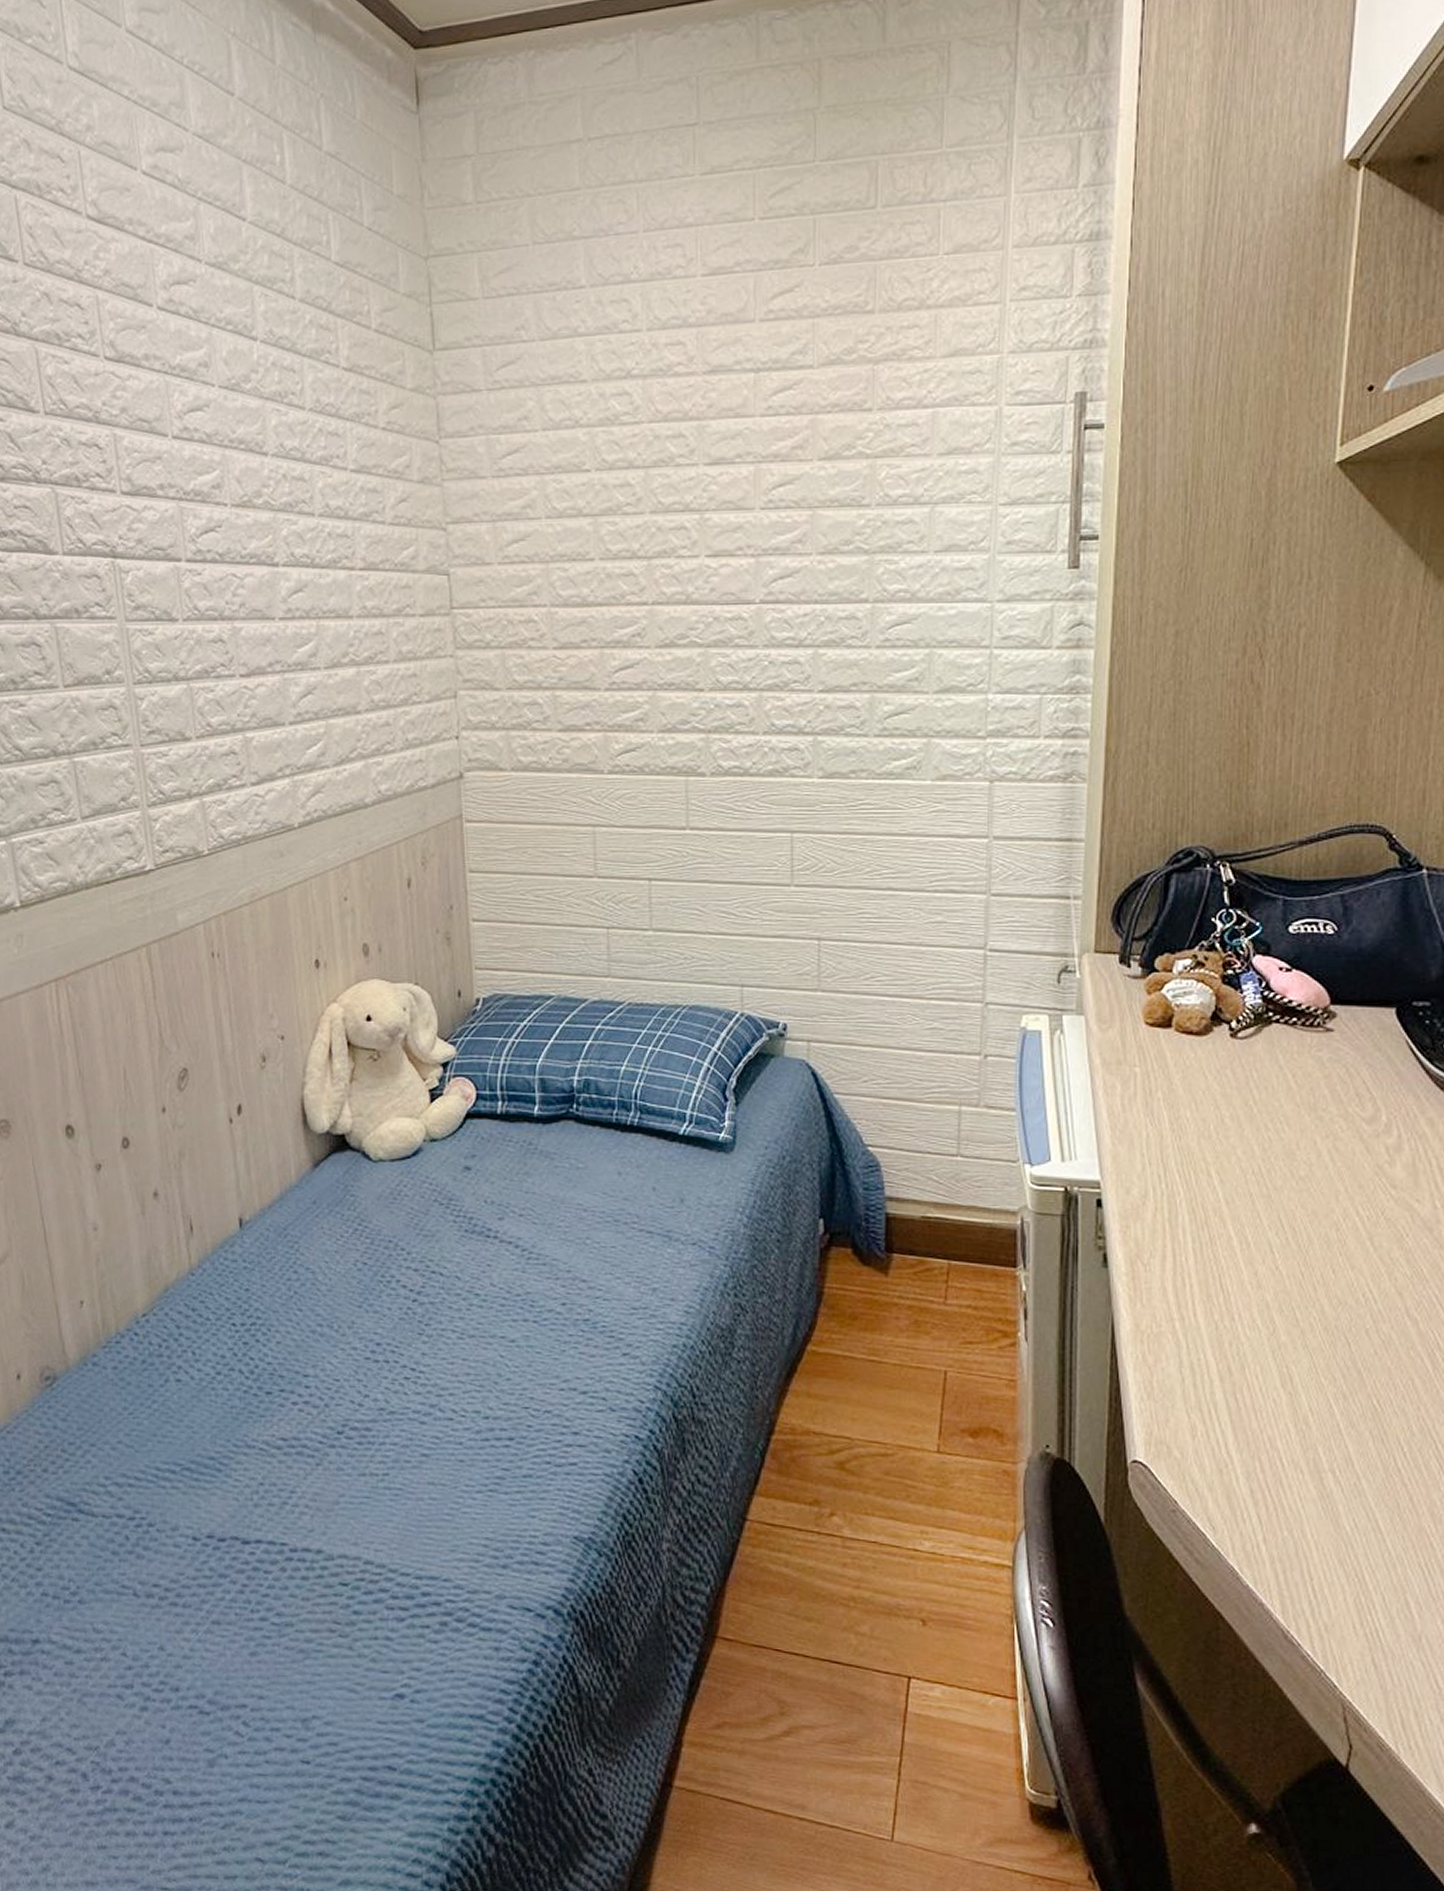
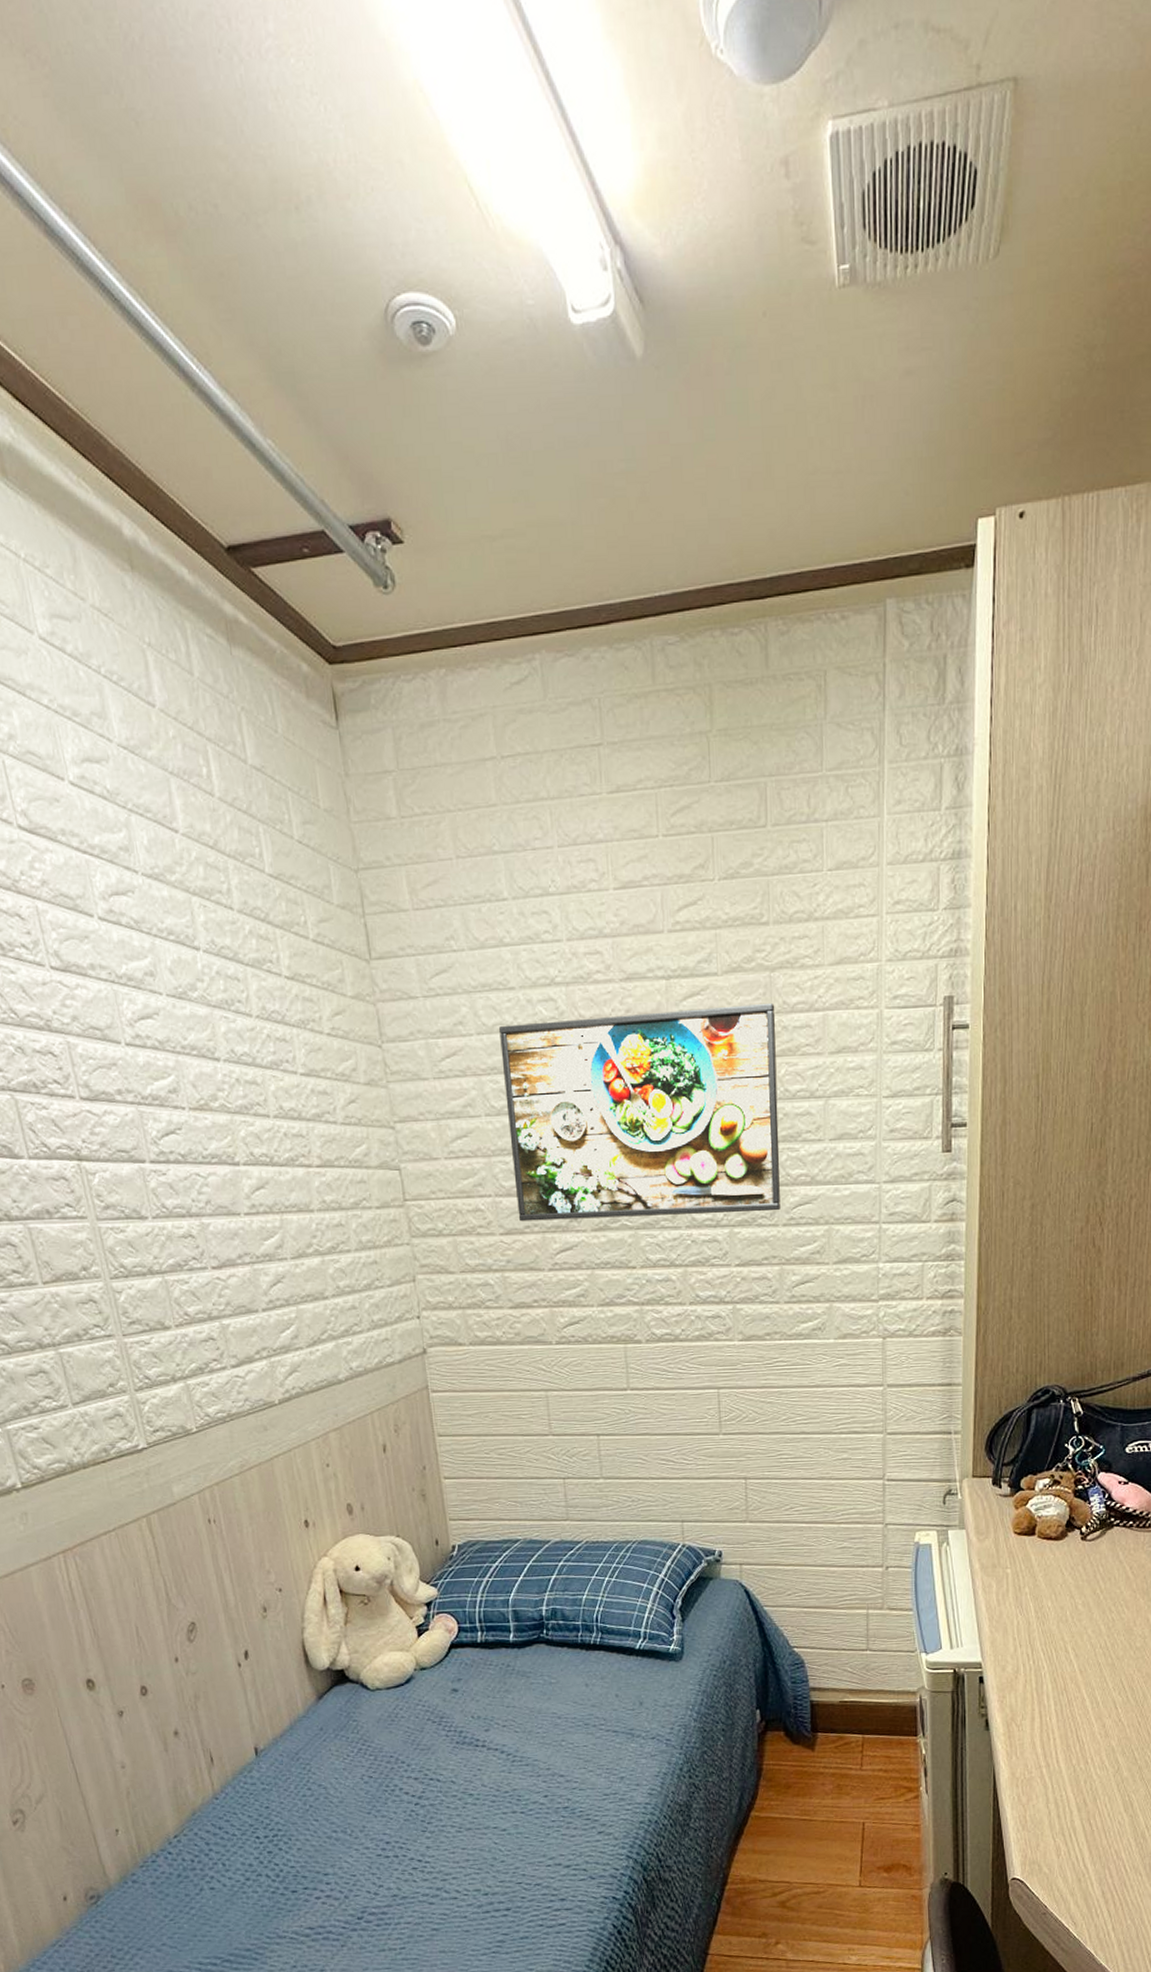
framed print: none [567,398,878,635] -> present [499,1002,780,1222]

